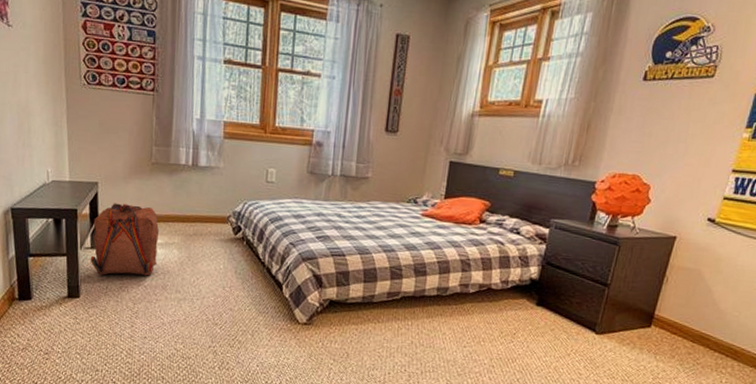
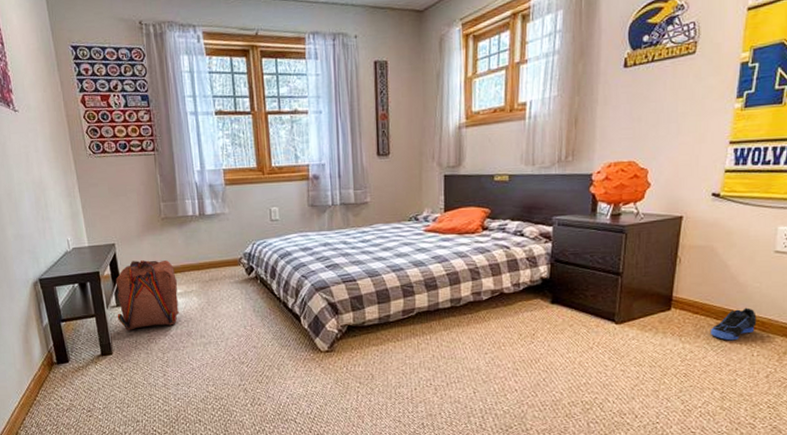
sneaker: none [685,334,731,365] -> present [711,307,757,341]

